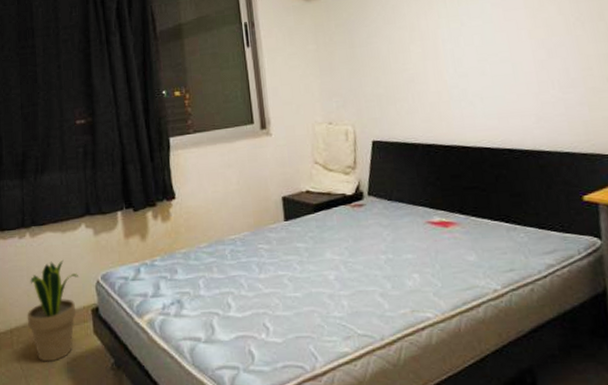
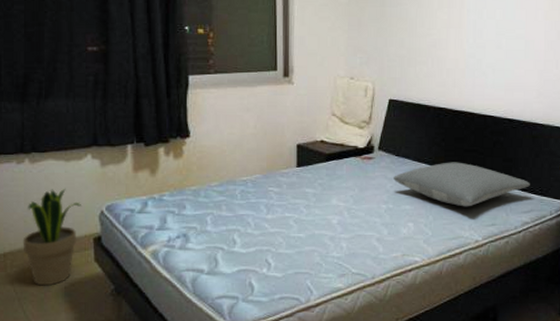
pillow: none [389,201,547,252] -> present [394,162,530,207]

